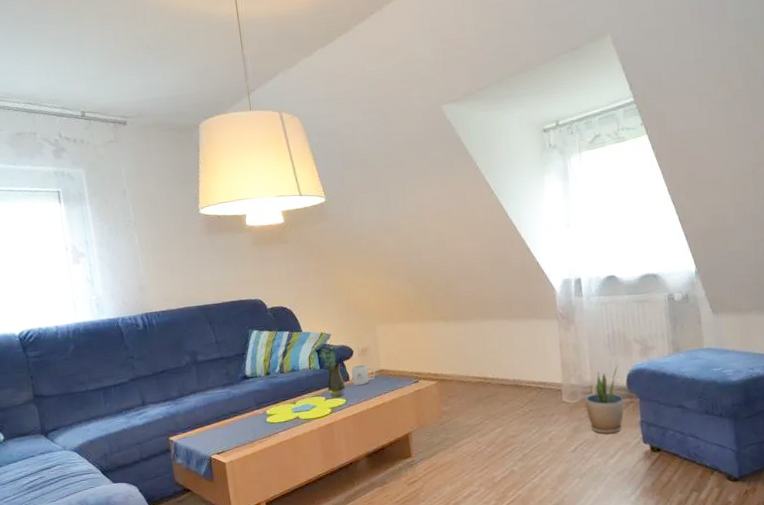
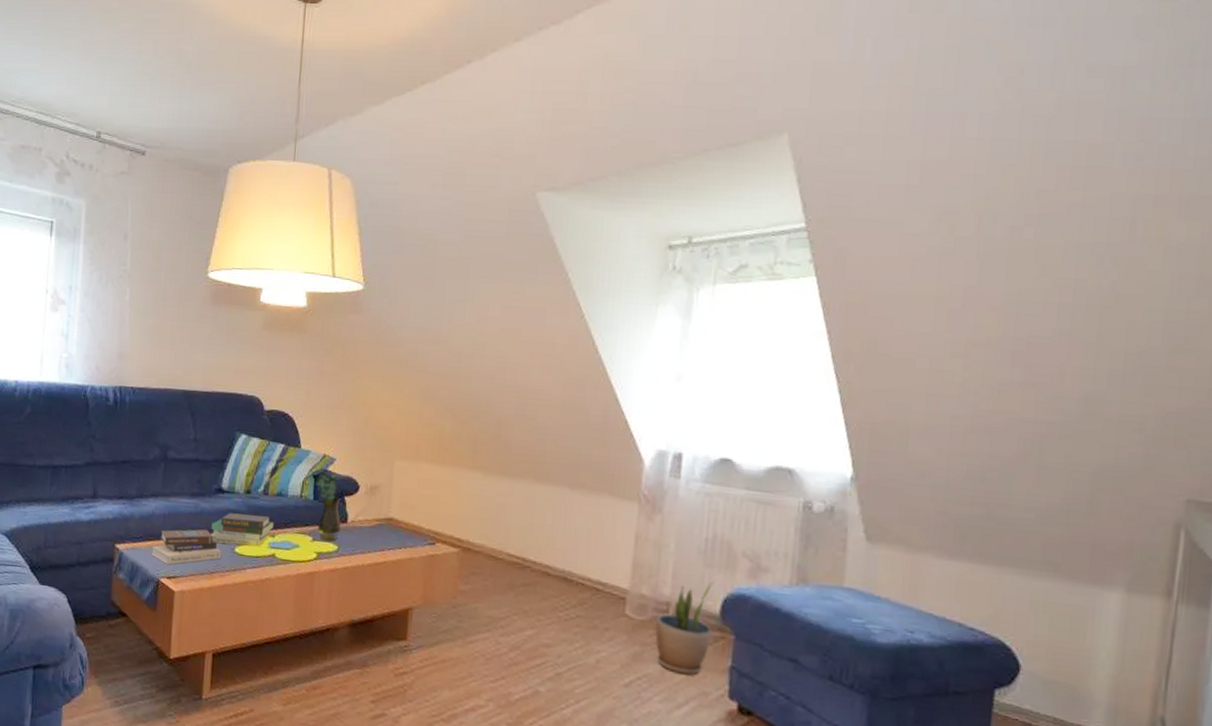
books: none [199,409,257,444] -> present [151,529,222,565]
books: none [244,388,294,419] -> present [211,513,274,547]
mug: present [351,364,376,387] -> none [351,505,382,534]

